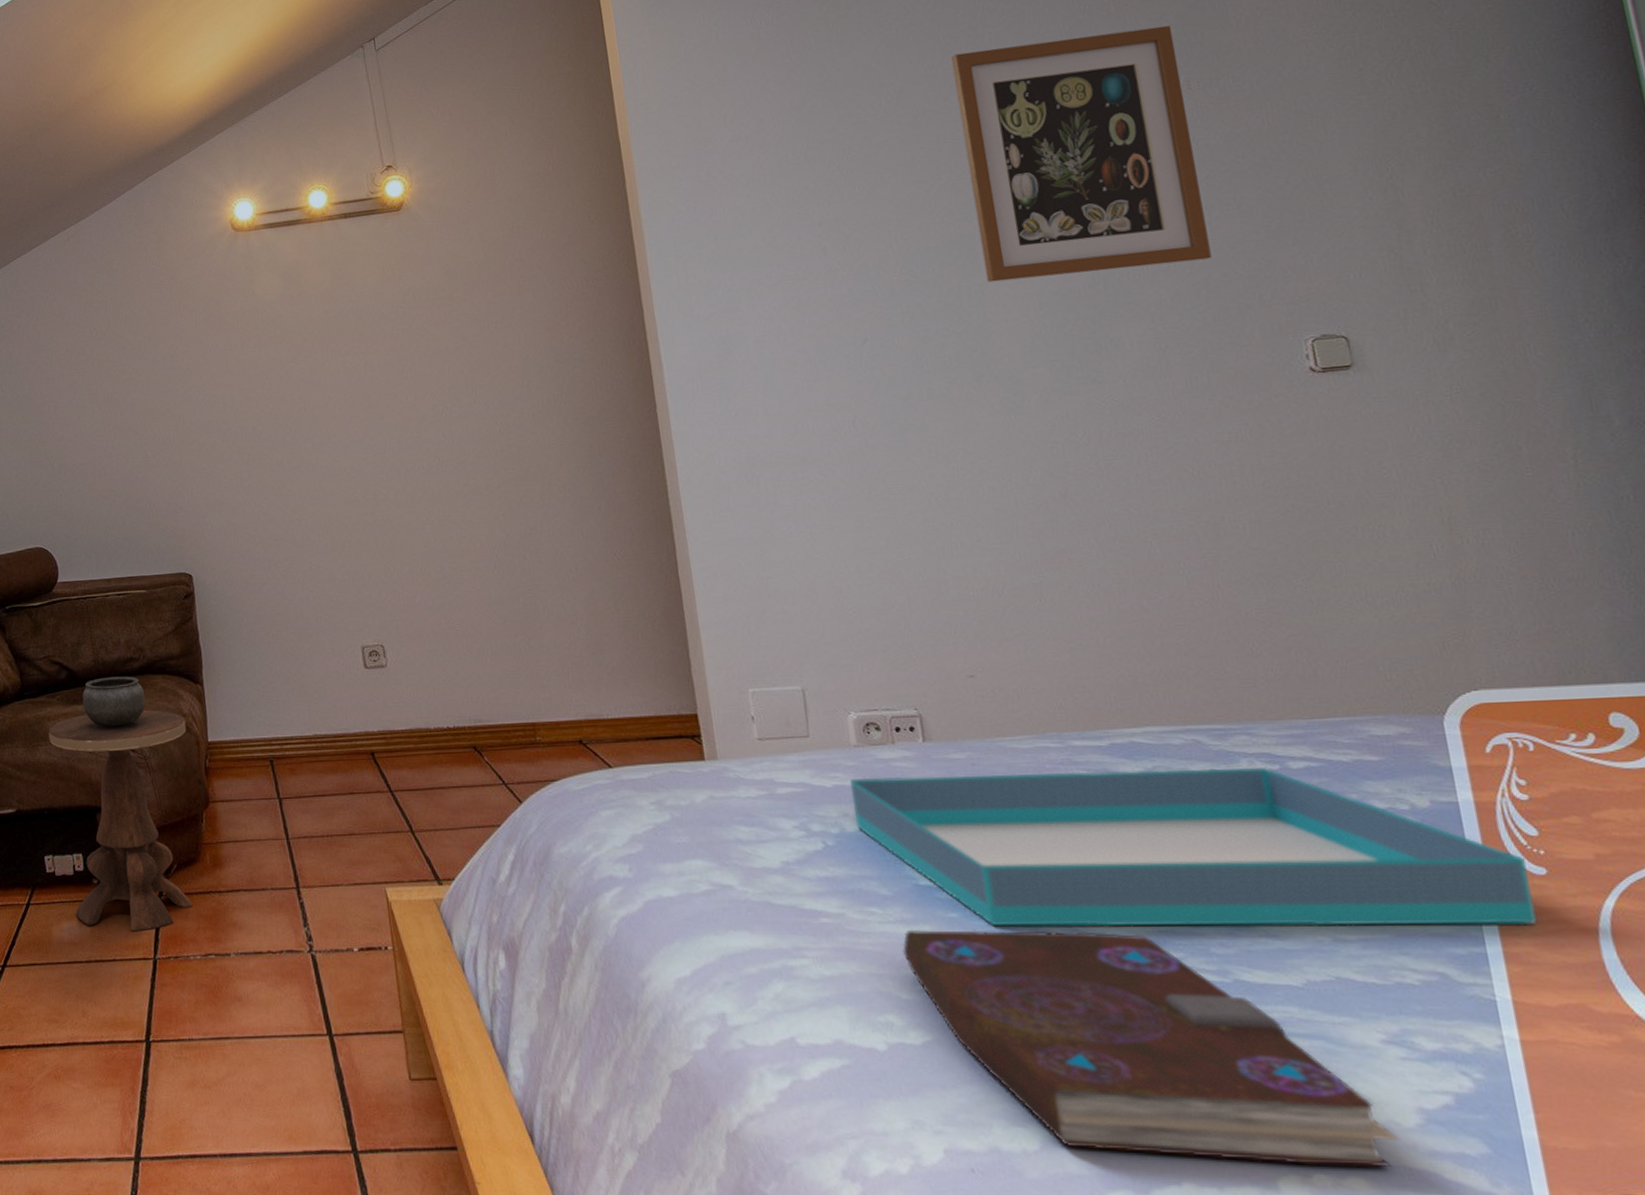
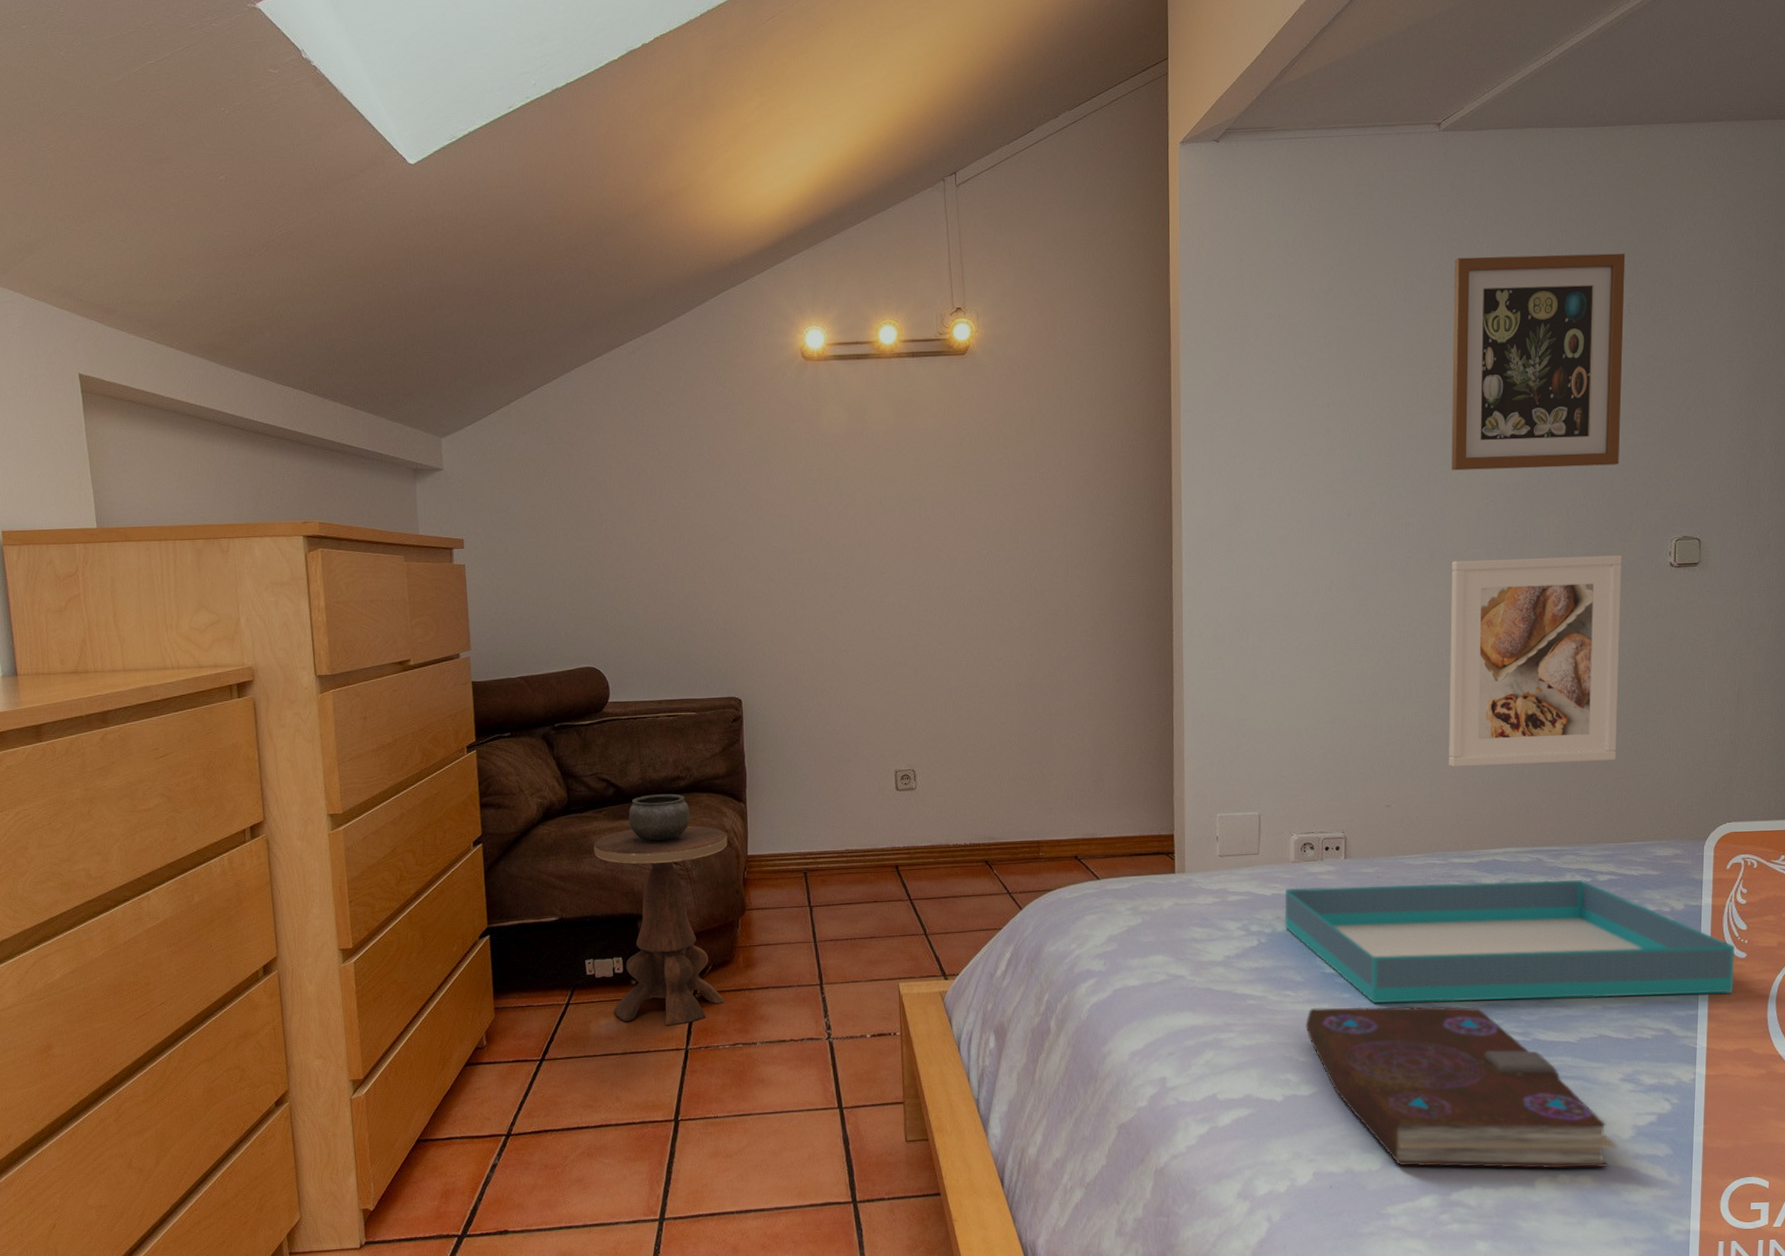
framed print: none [1006,363,1283,627] -> present [1449,555,1622,767]

